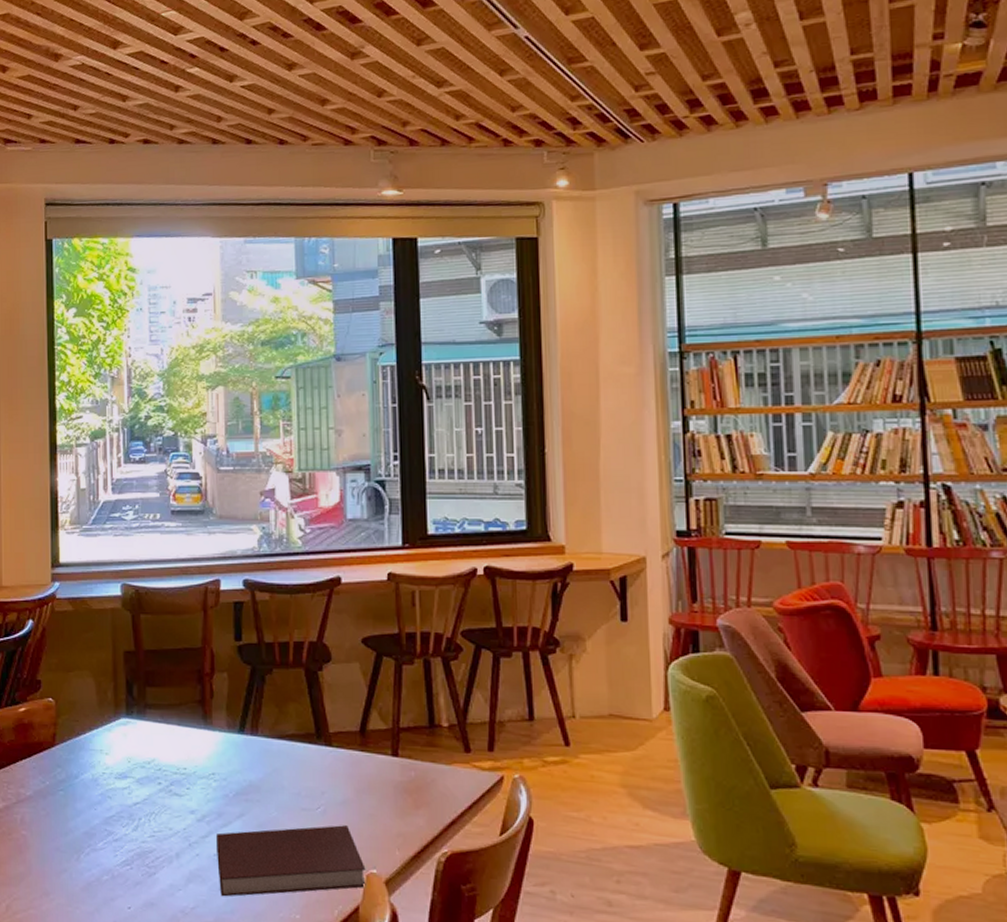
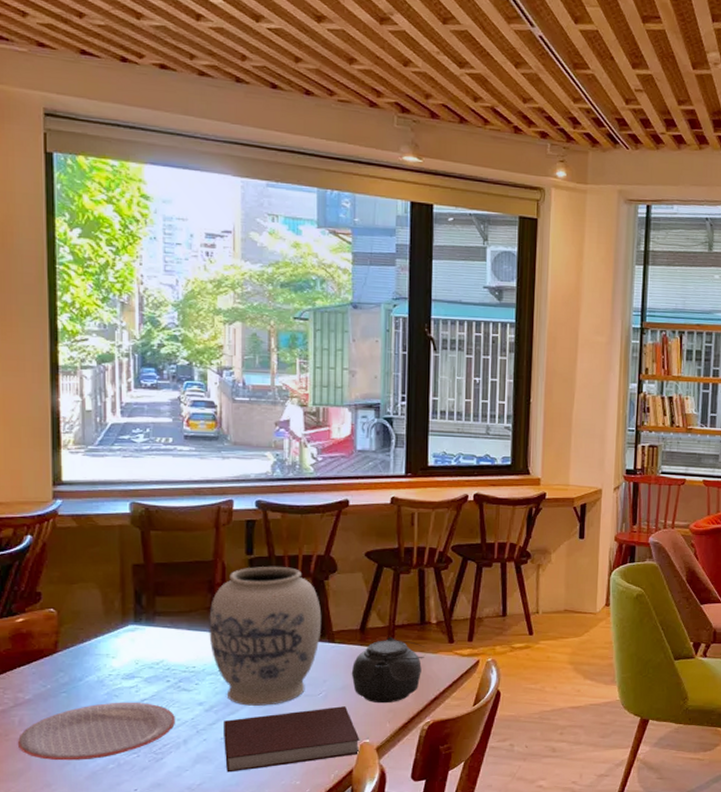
plate: none [19,804,167,869] -> present [17,702,175,761]
vase: none [199,655,317,819] -> present [209,567,322,706]
teapot: none [352,742,438,825] -> present [351,637,426,704]

